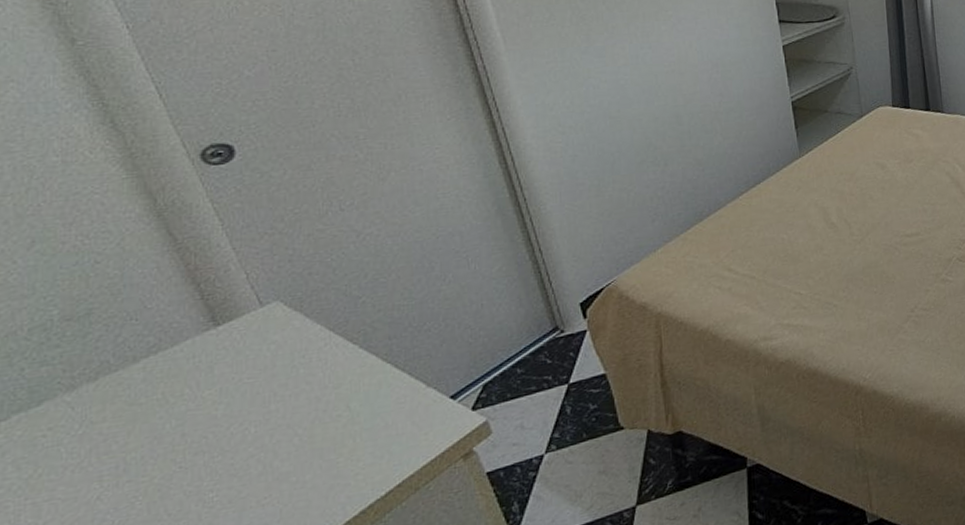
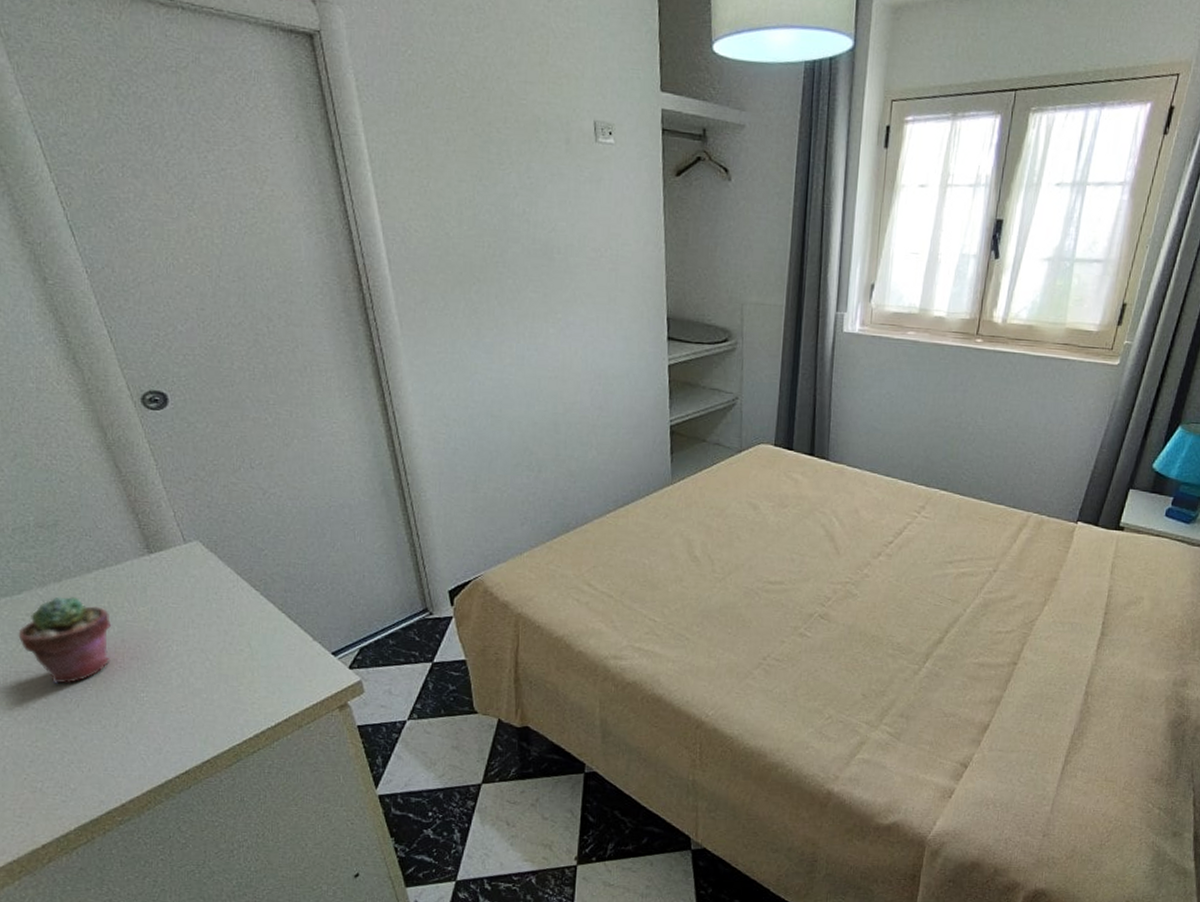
potted succulent: none [36,395,168,507] -> present [18,596,112,684]

